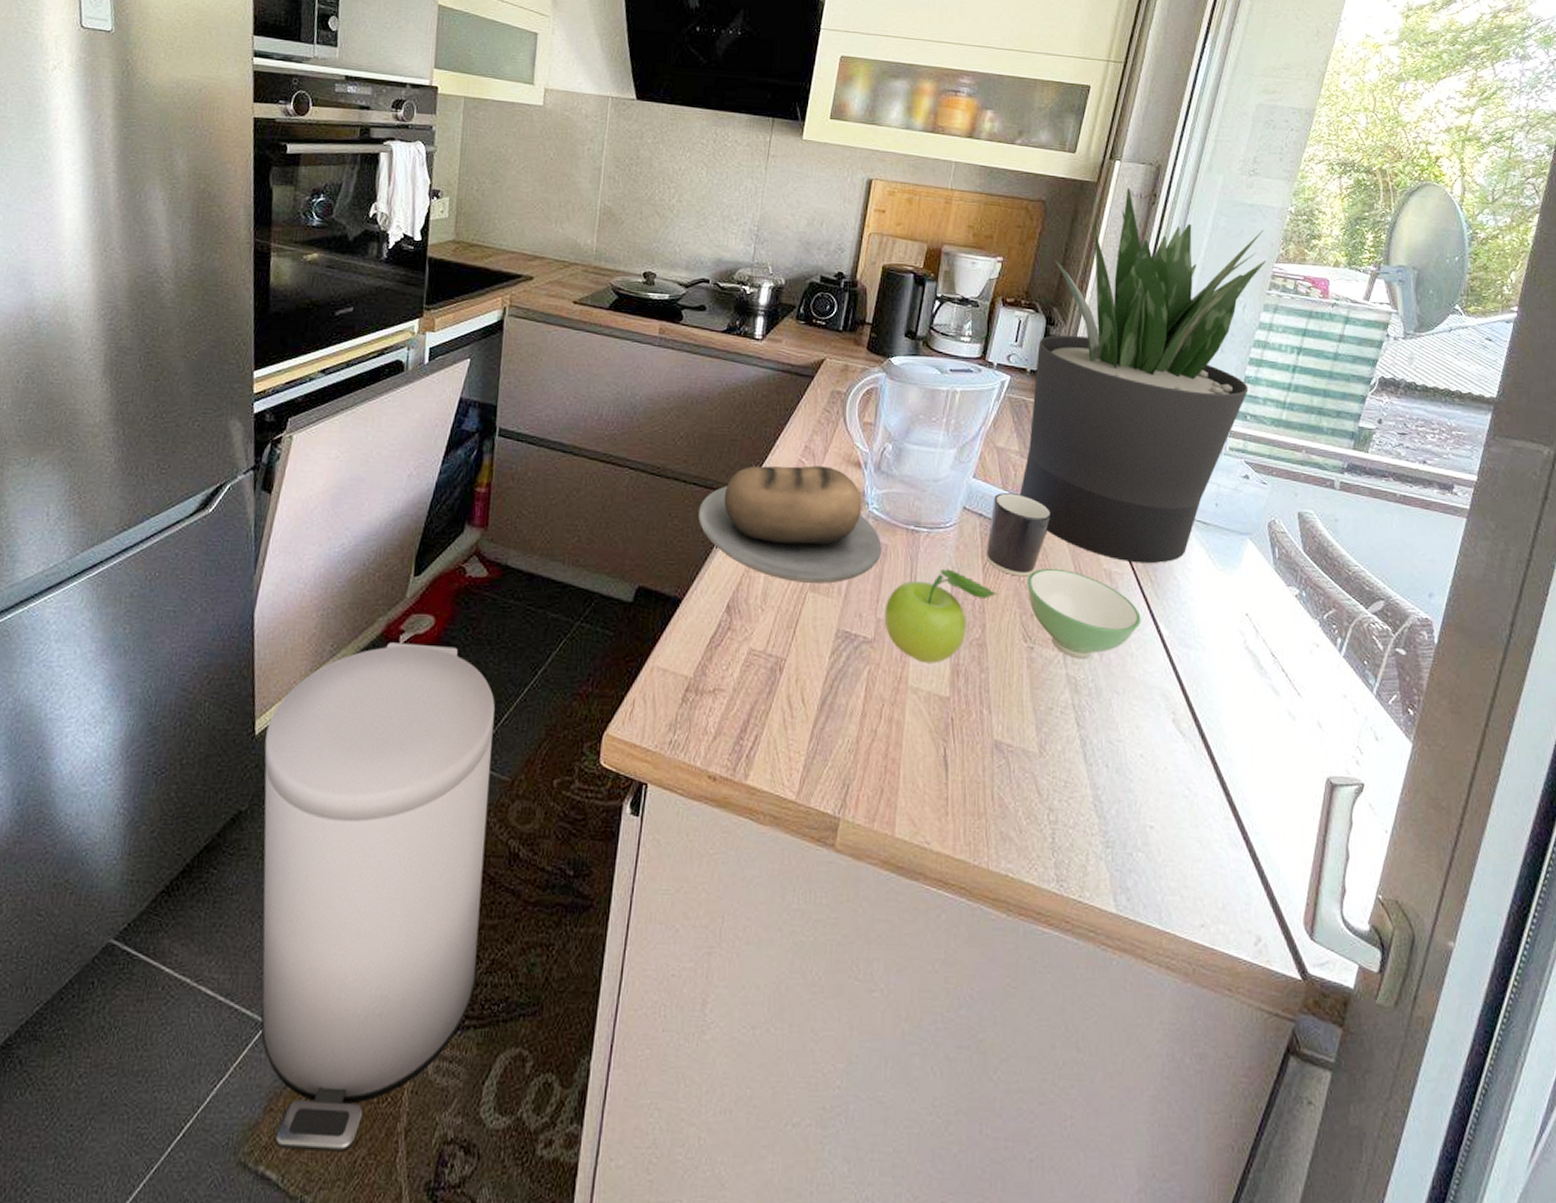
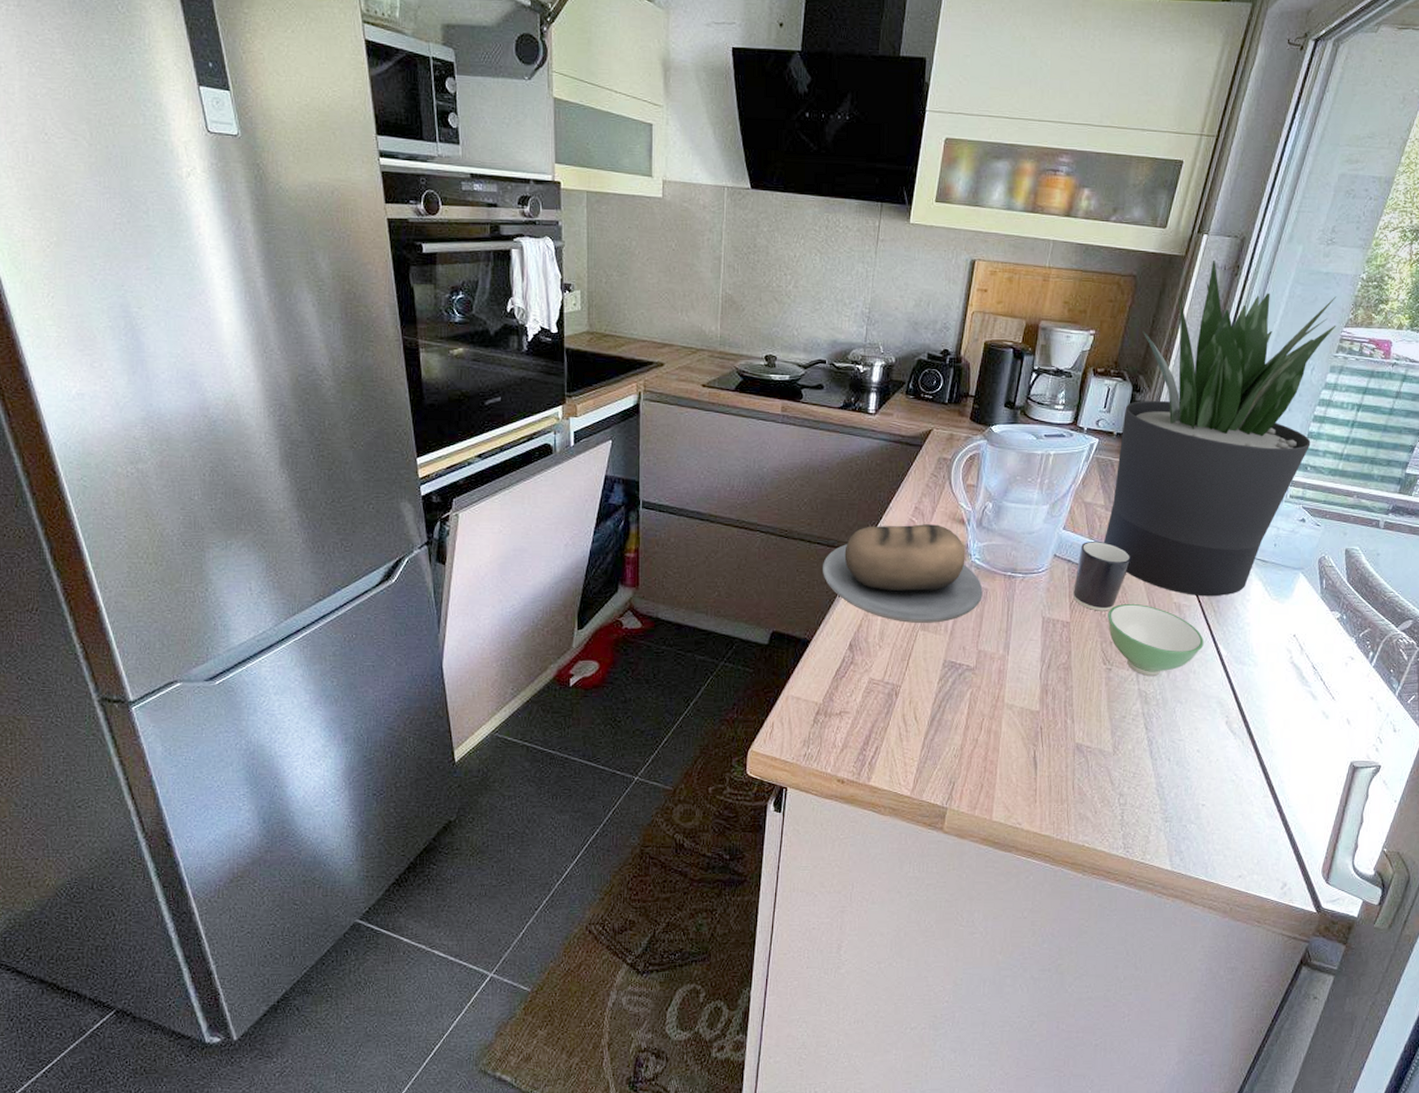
pedal bin: present [260,642,495,1153] -> none [464,684,656,1062]
fruit: present [884,569,998,663] -> none [984,607,1082,685]

